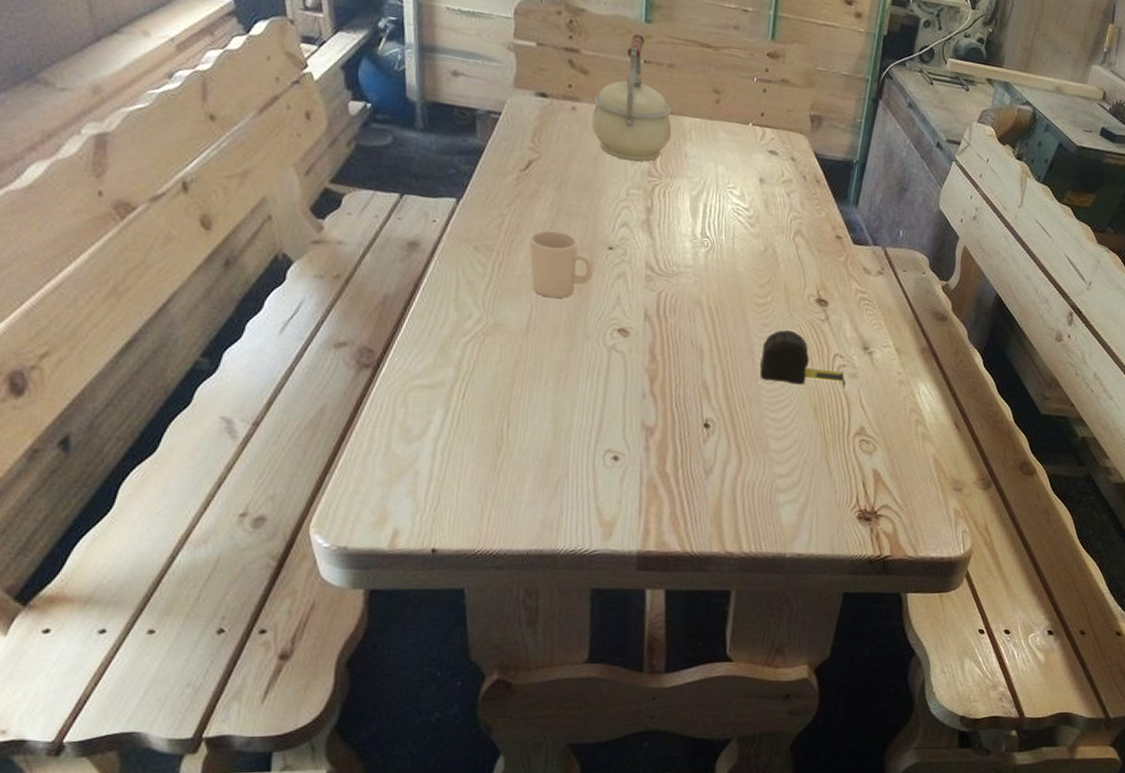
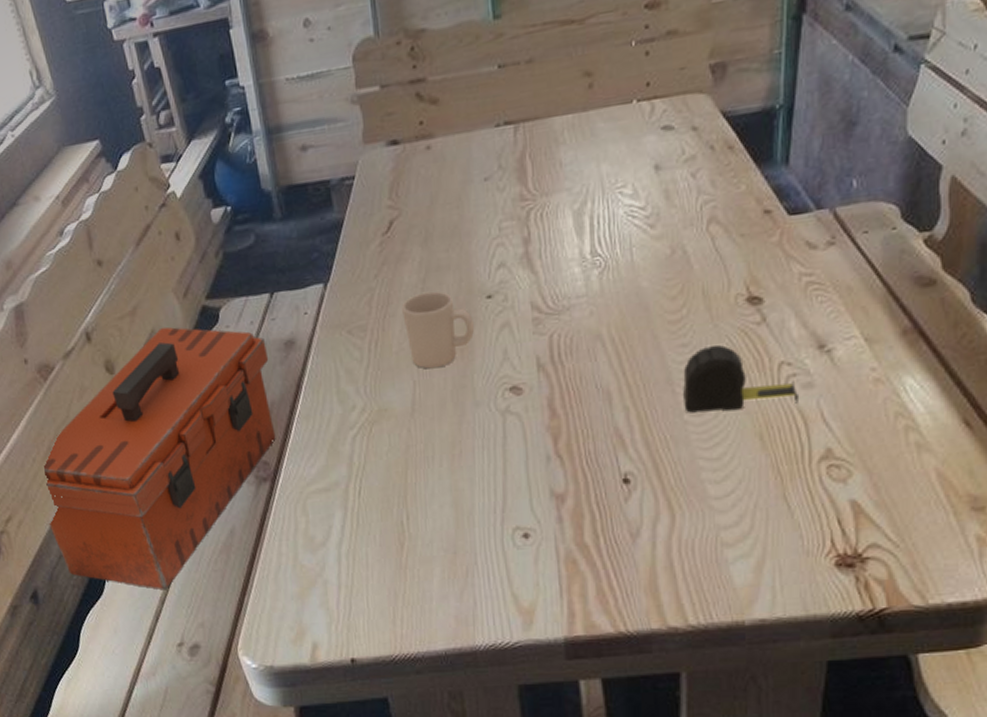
toolbox: none [97,197,389,458] -> present [44,327,276,591]
kettle: present [591,33,672,162] -> none [448,35,541,190]

